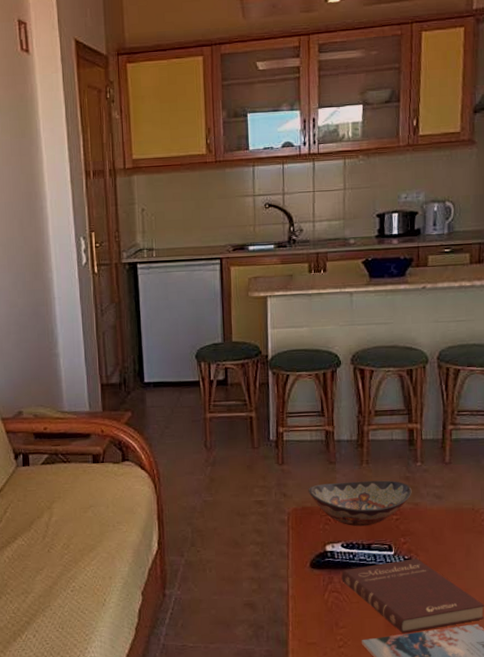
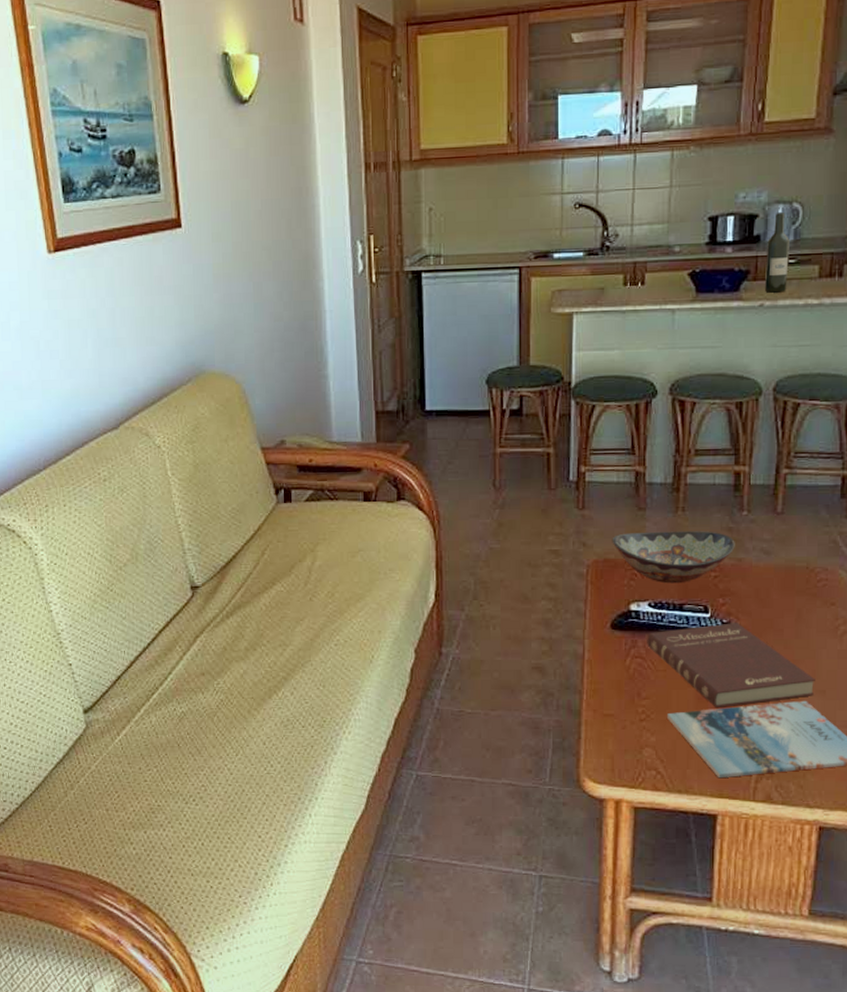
wine bottle: none [425,210,445,277] -> present [764,213,789,293]

